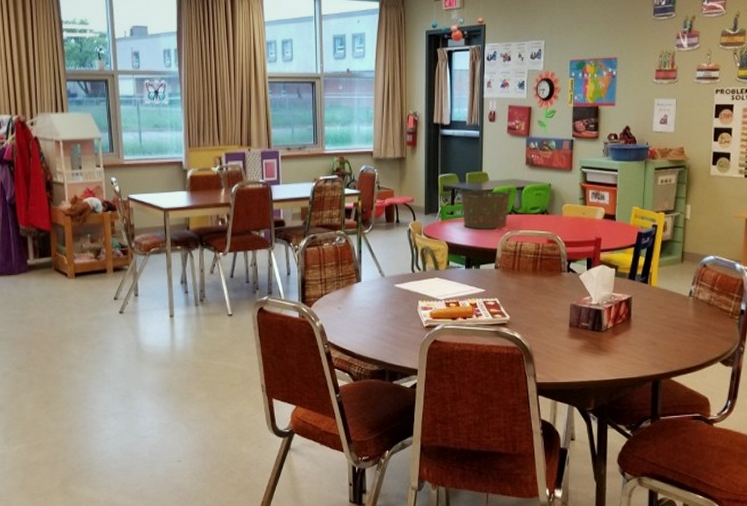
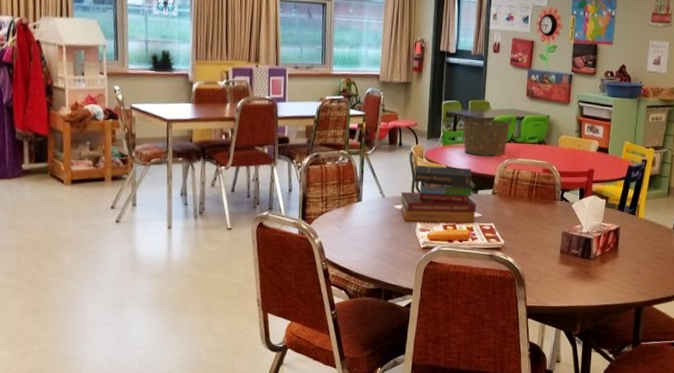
potted plant: none [142,139,170,161] -> present [148,50,176,72]
books: none [400,242,479,300] -> present [400,165,476,223]

